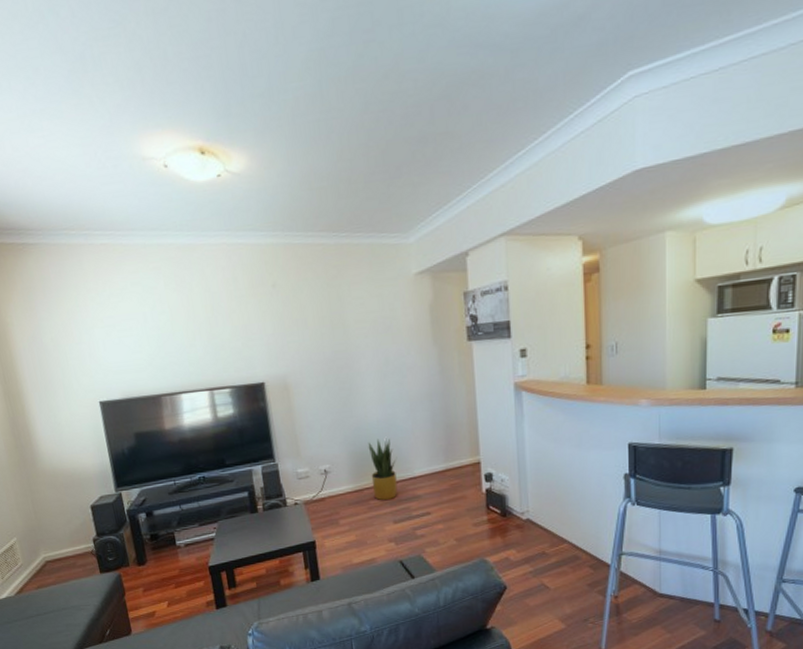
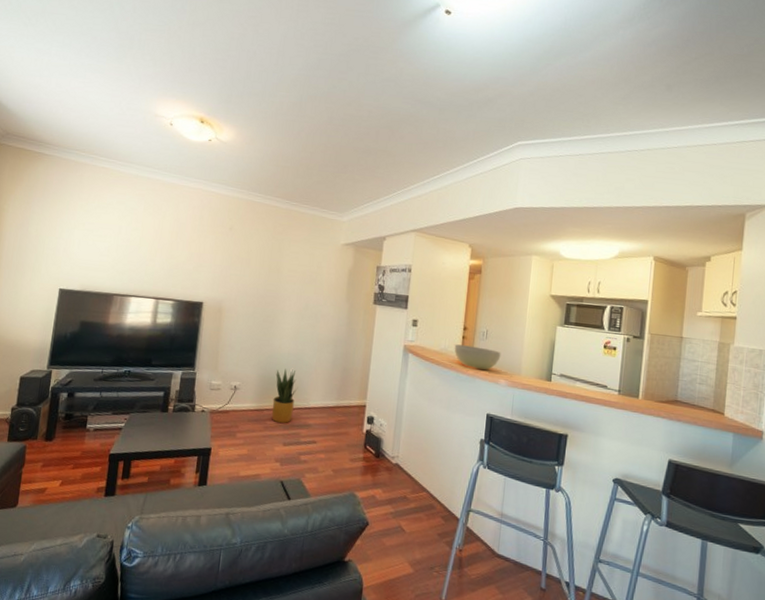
bowl: none [577,365,638,394] -> present [454,344,501,371]

